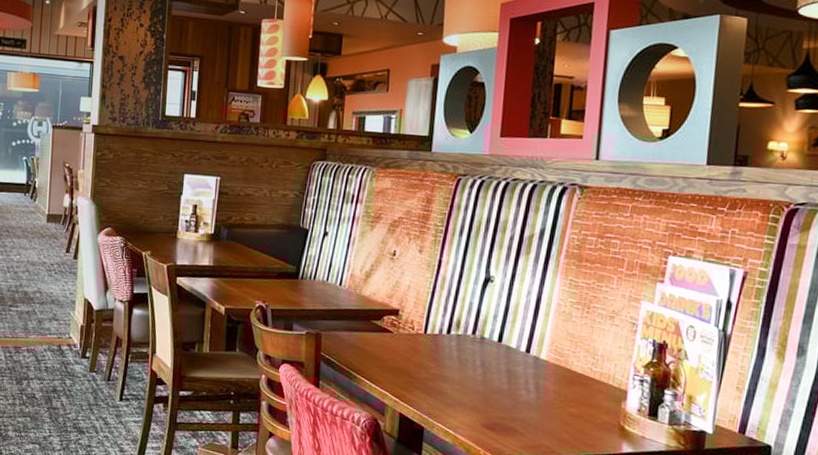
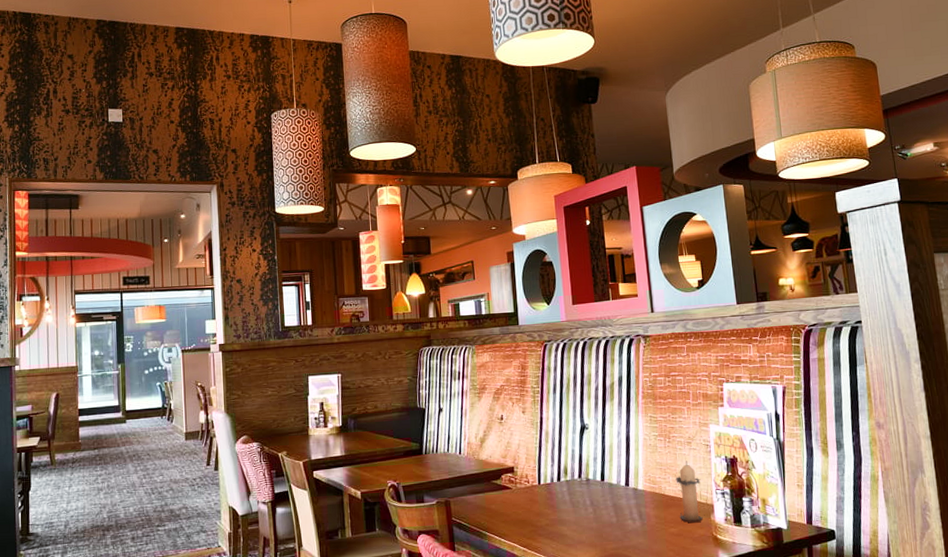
candle: none [583,337,618,408] -> present [675,461,703,523]

